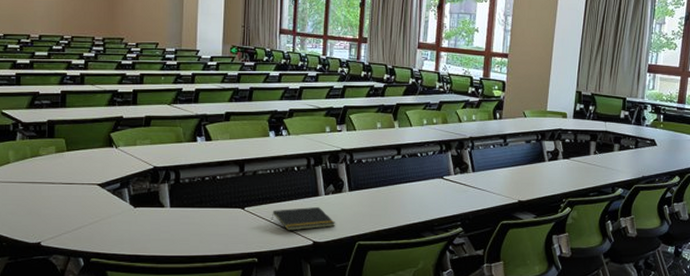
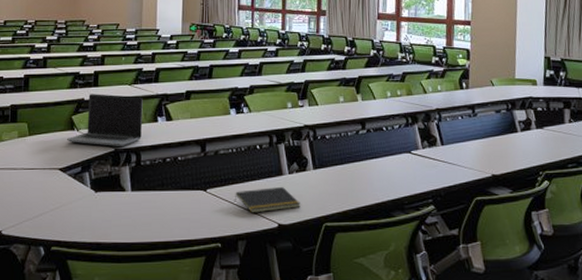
laptop computer: none [106,112,182,164] -> present [67,94,143,146]

